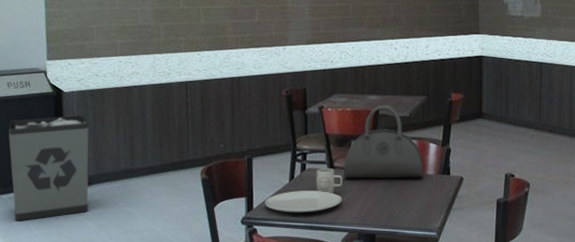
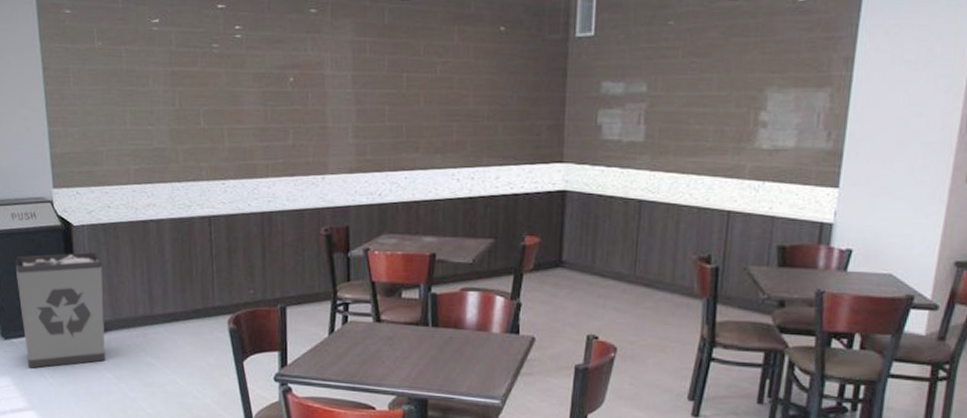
plate: present [264,191,342,213] -> none [300,346,390,372]
mug: present [316,167,343,193] -> none [359,320,391,350]
handbag: present [344,104,423,179] -> none [392,248,487,337]

